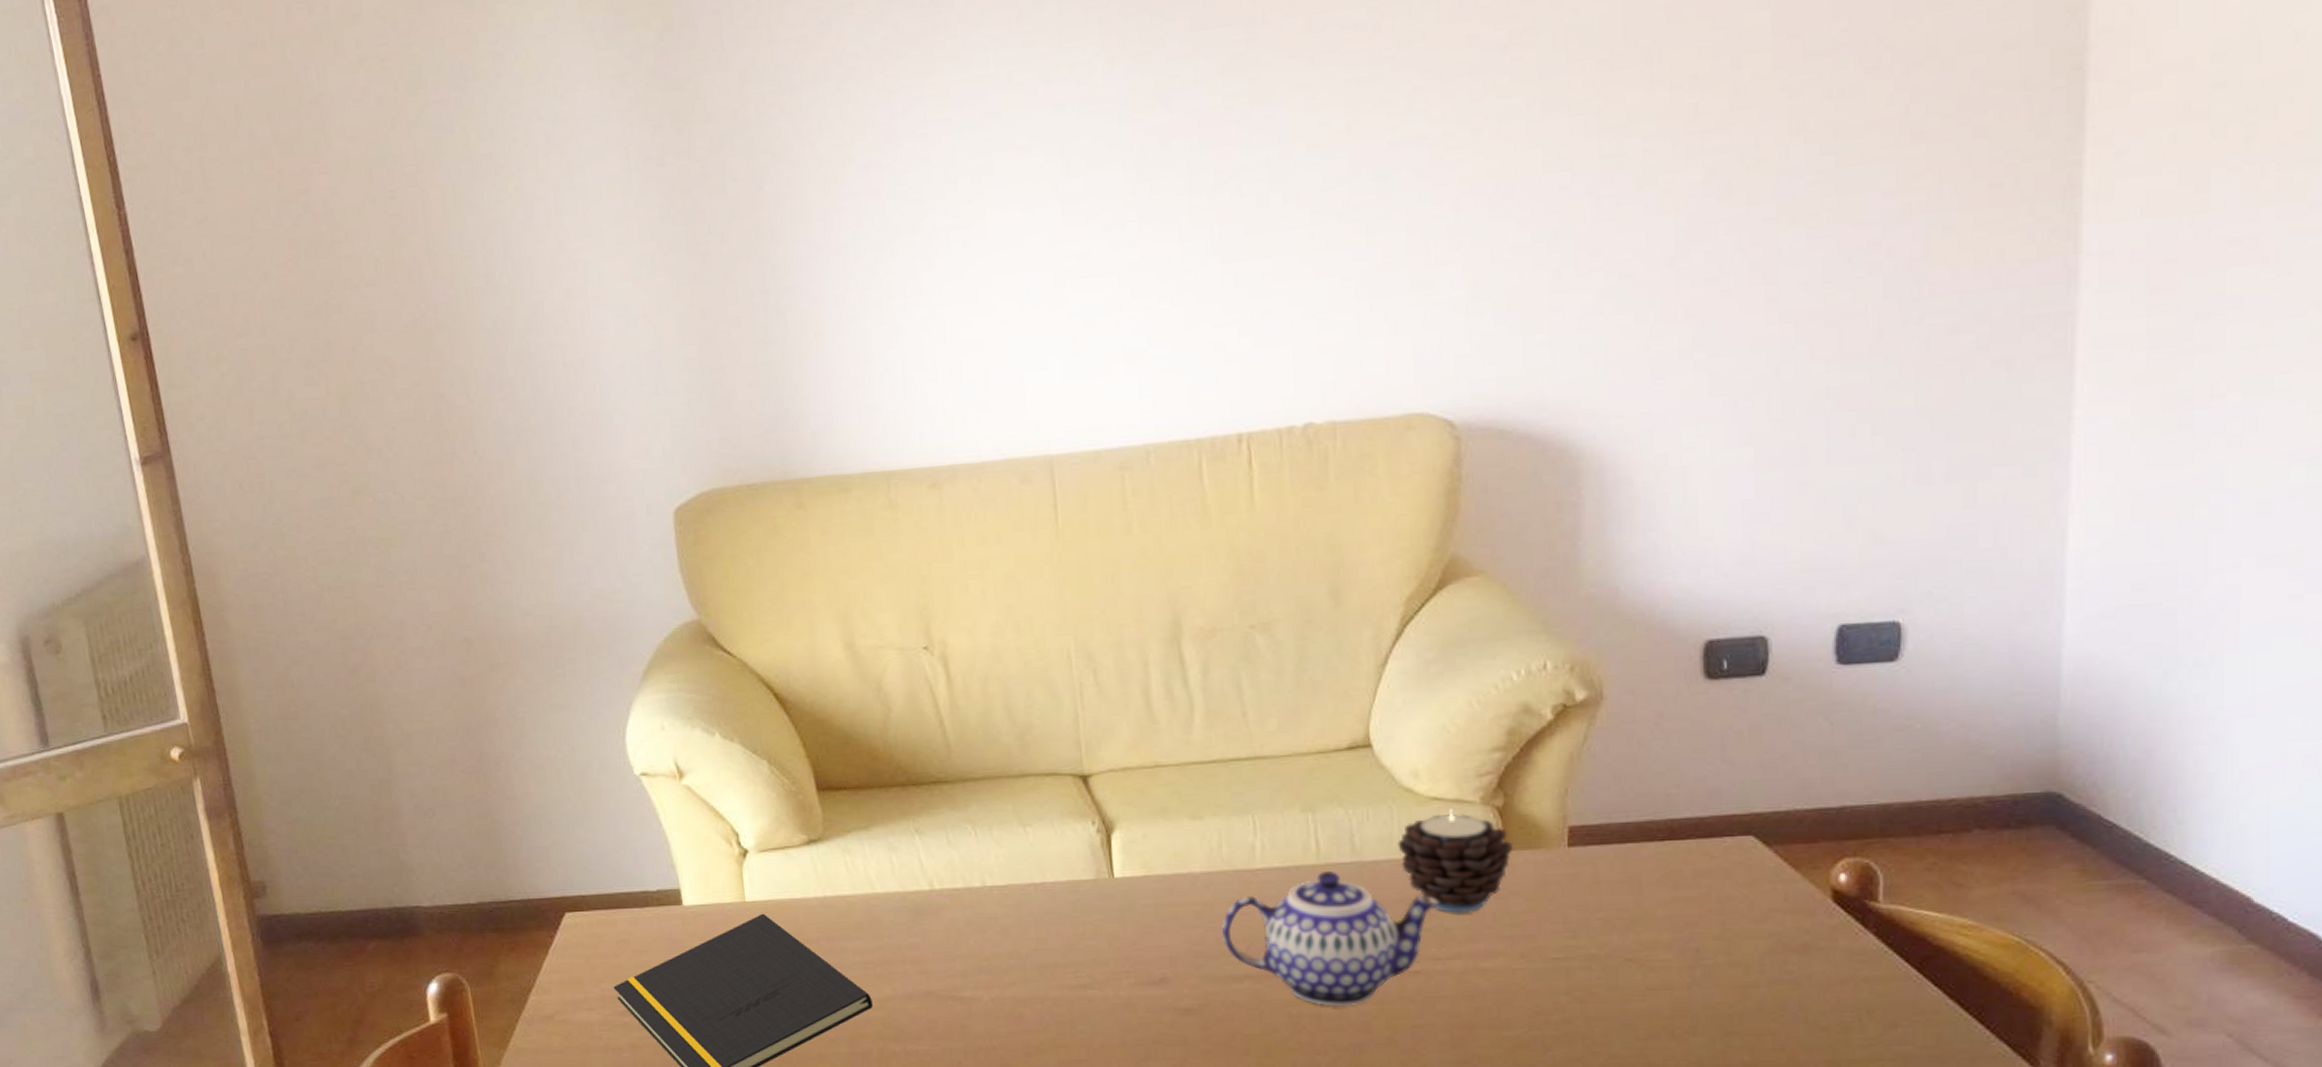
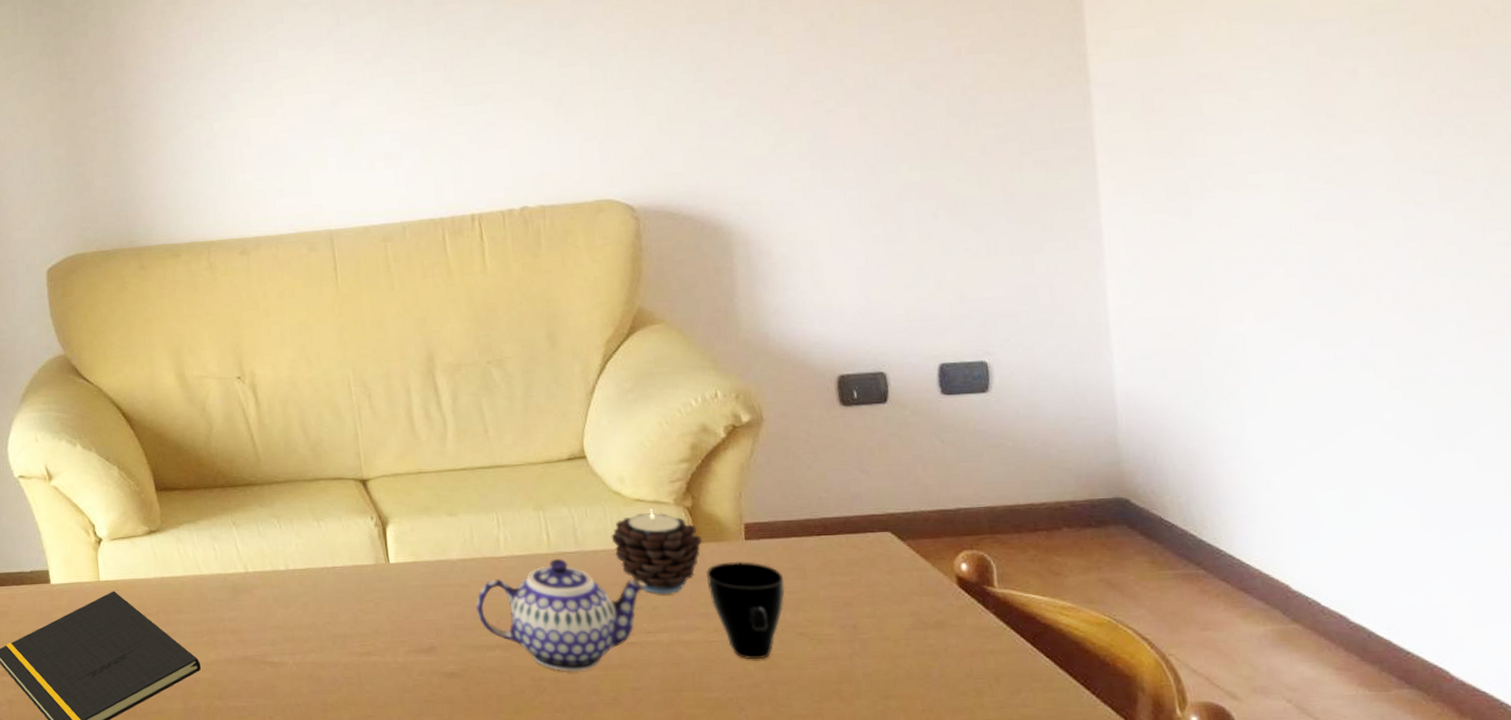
cup: none [1514,872,1614,990] -> present [705,561,785,659]

